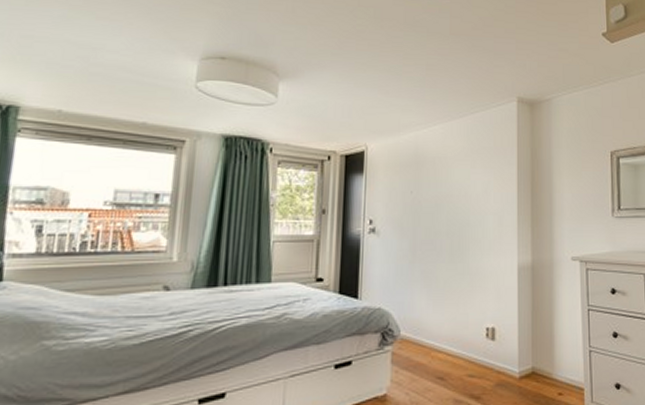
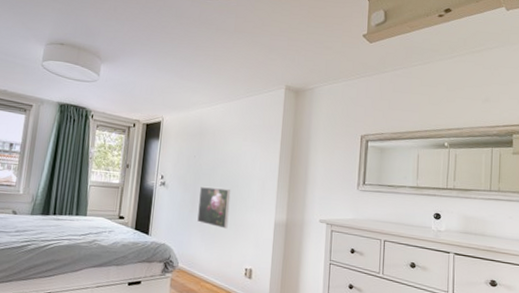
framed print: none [421,229,461,280] -> present [197,186,231,229]

